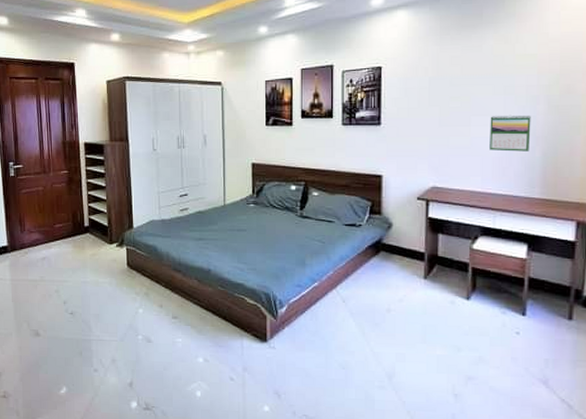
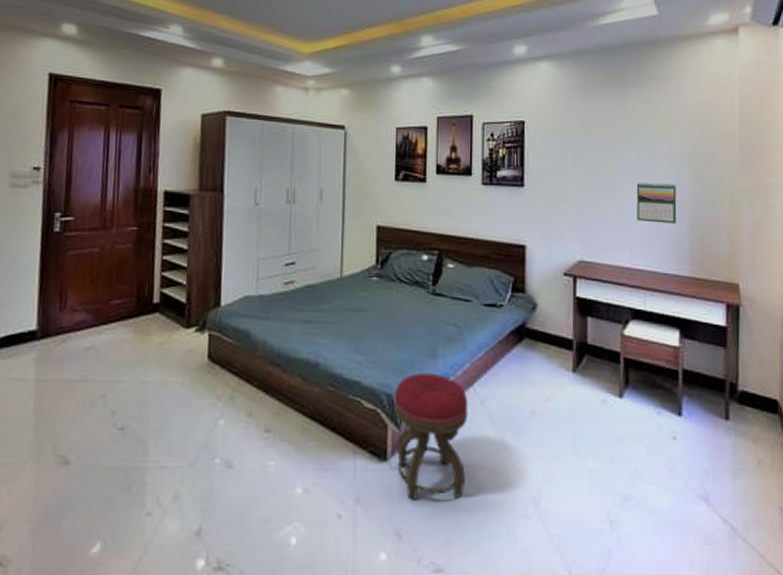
stool: none [271,278,332,372] -> present [394,372,469,502]

